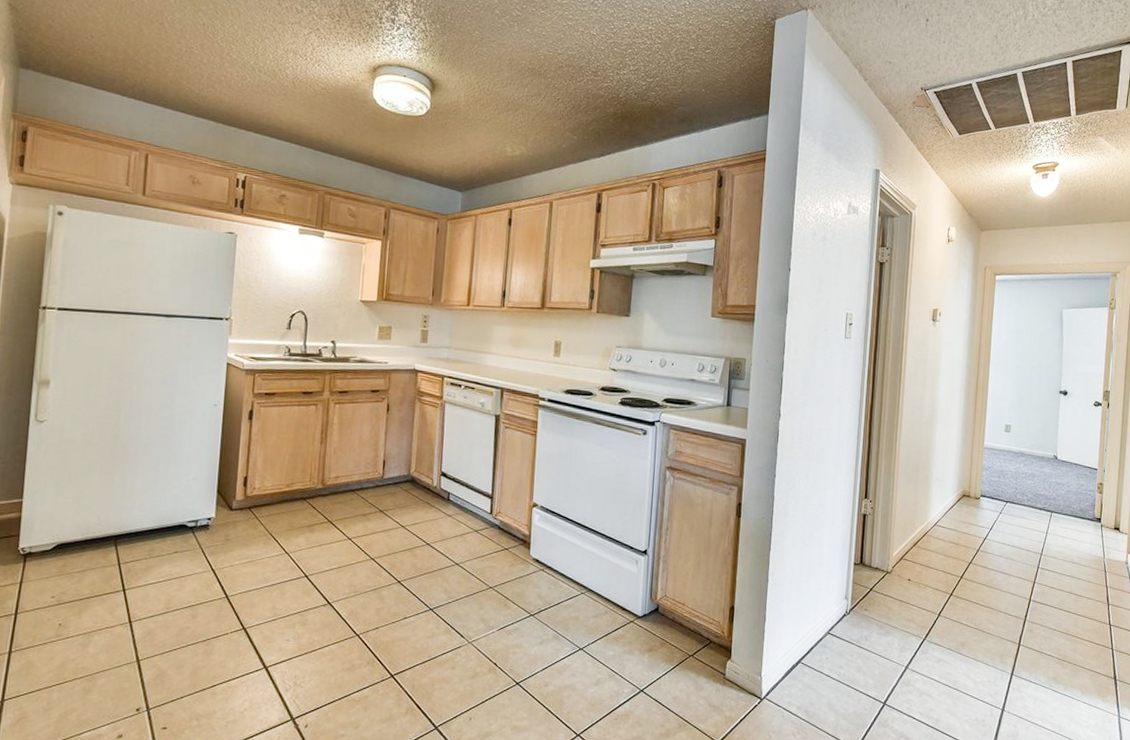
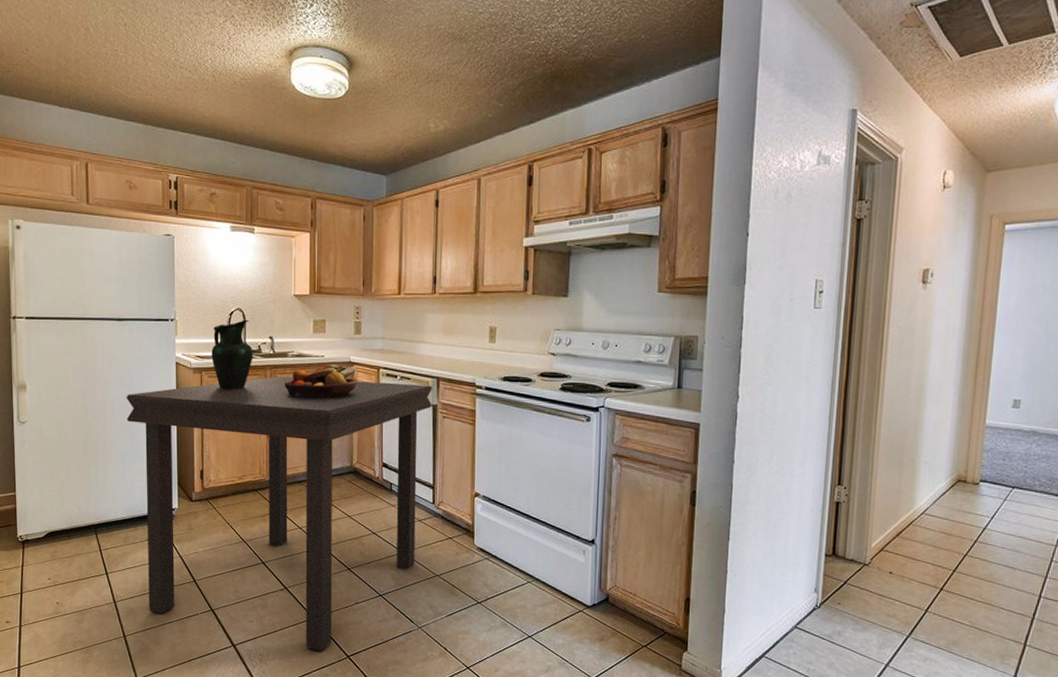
dining table: none [165,381,496,671] -> present [126,376,432,652]
pitcher: none [267,322,313,393] -> present [211,319,253,389]
fruit bowl: none [344,371,422,405] -> present [285,364,358,399]

